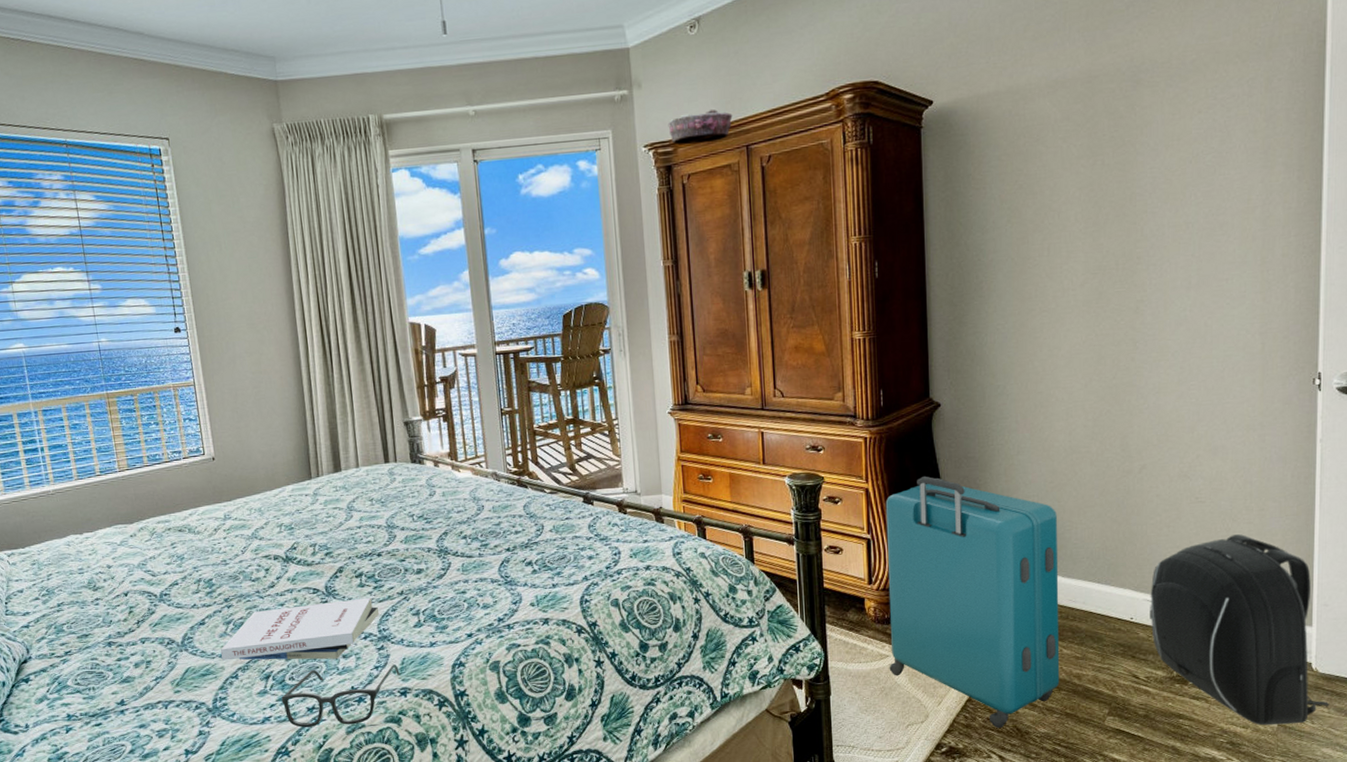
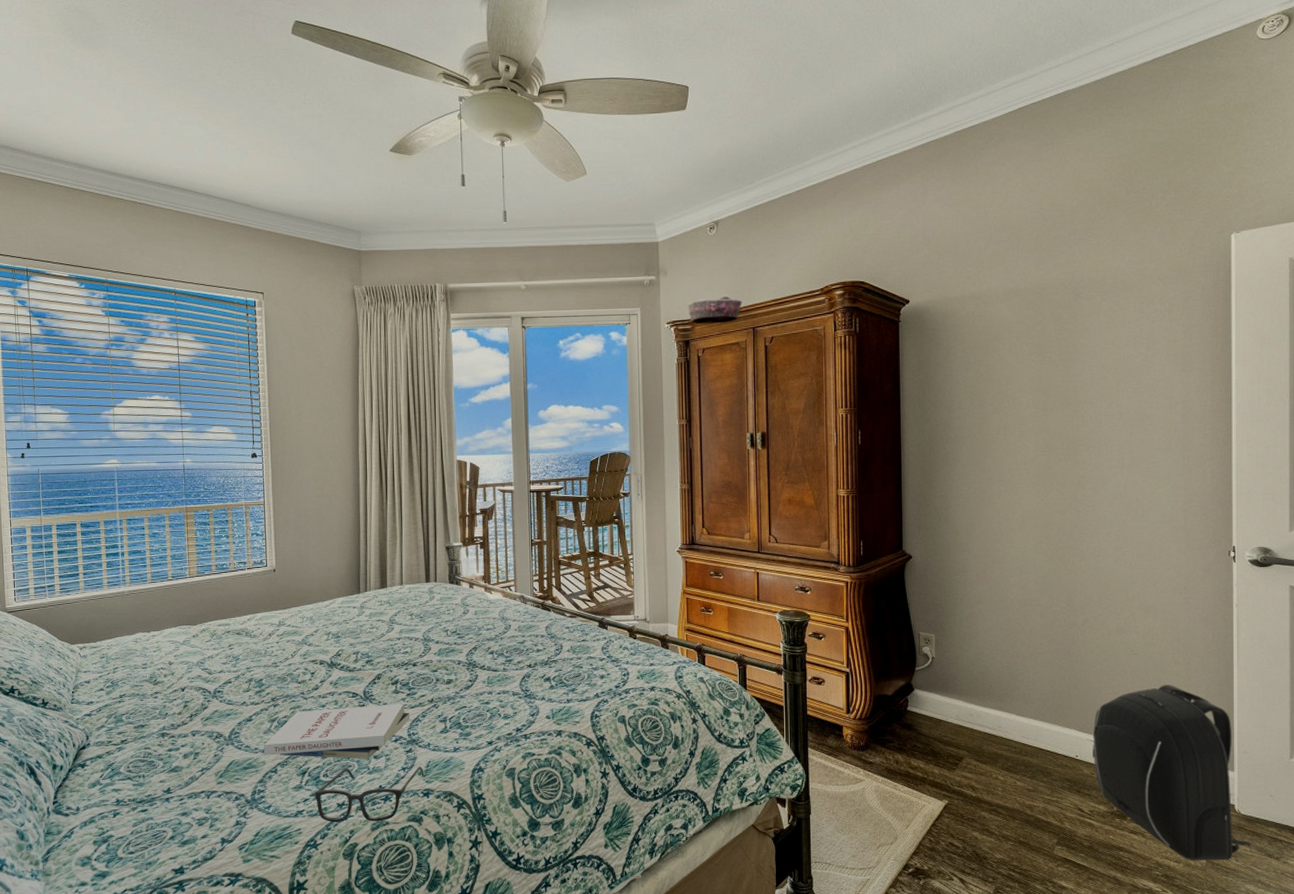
suitcase: present [885,476,1060,728] -> none [863,618,1014,852]

